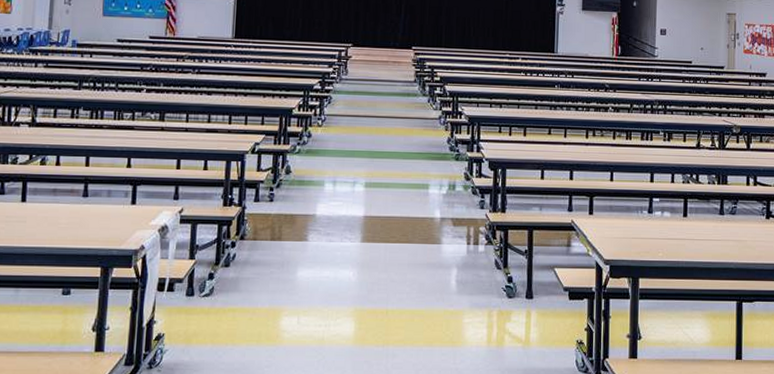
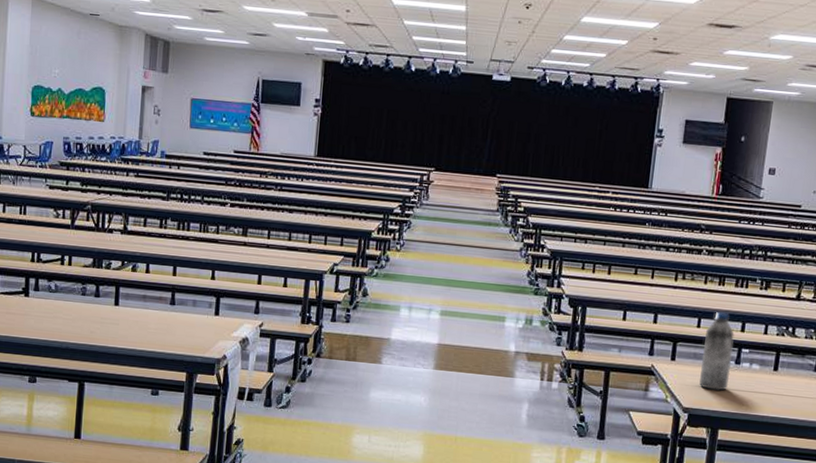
water bottle: none [617,165,645,241] -> present [699,312,735,391]

